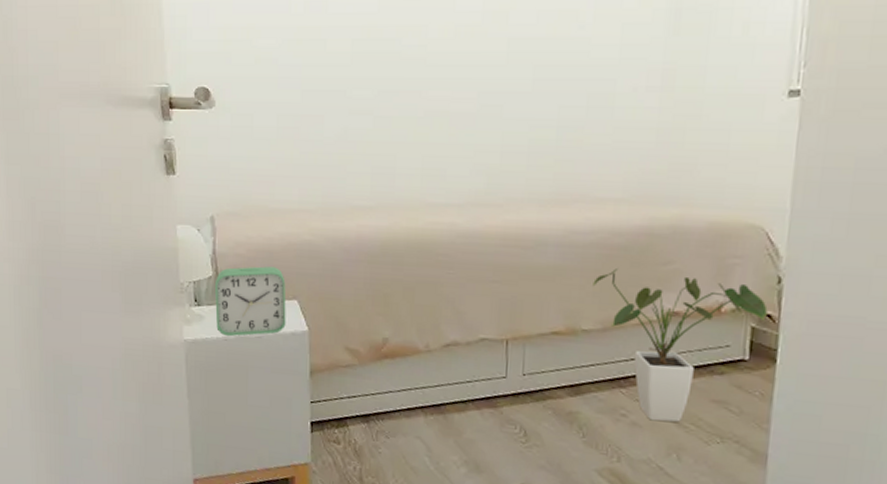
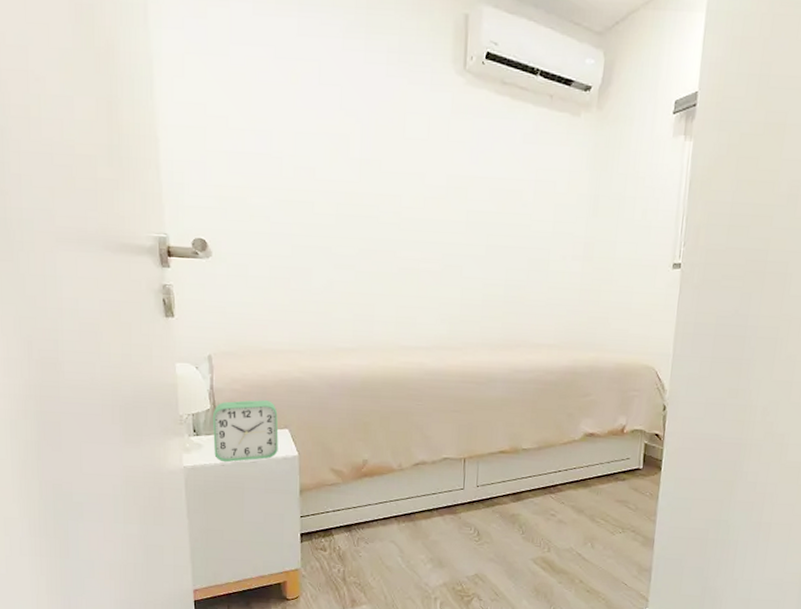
house plant: present [593,268,768,422] -> none [531,400,656,519]

